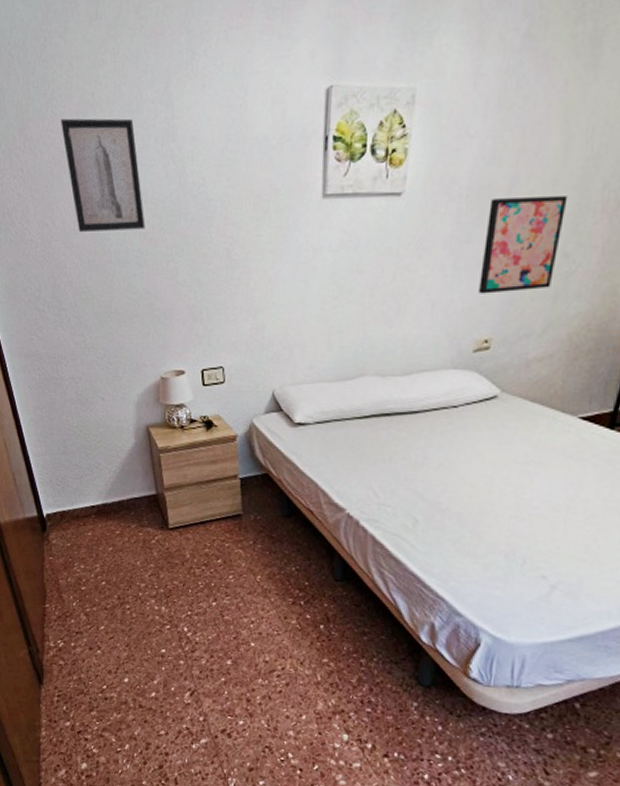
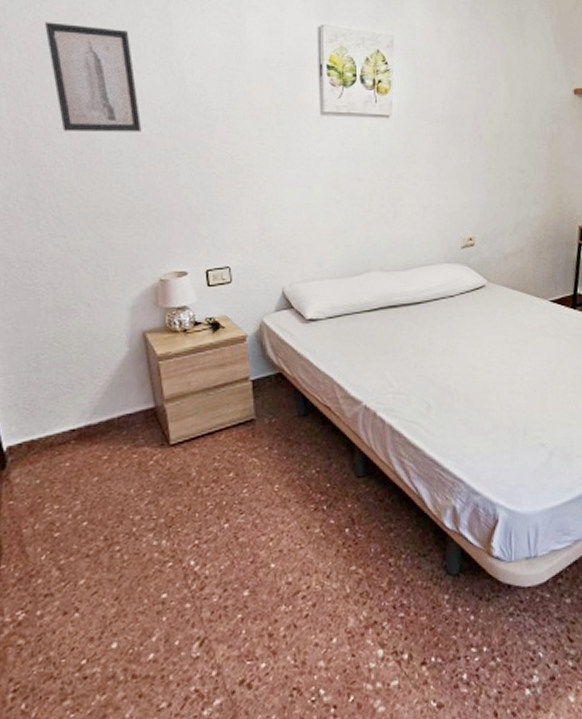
wall art: present [479,196,568,294] -> none [459,125,518,200]

